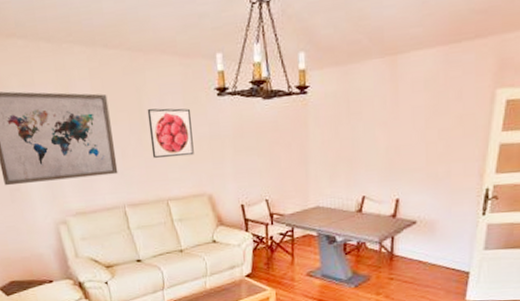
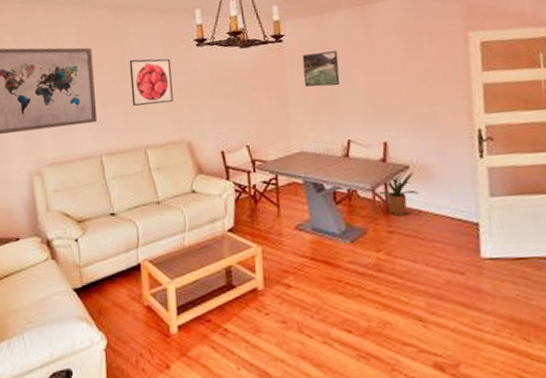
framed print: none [325,105,363,143] -> present [302,51,340,87]
house plant: none [385,224,422,265] -> present [378,169,419,216]

